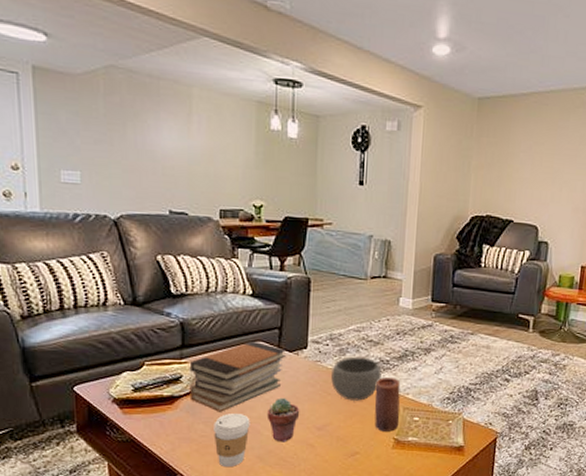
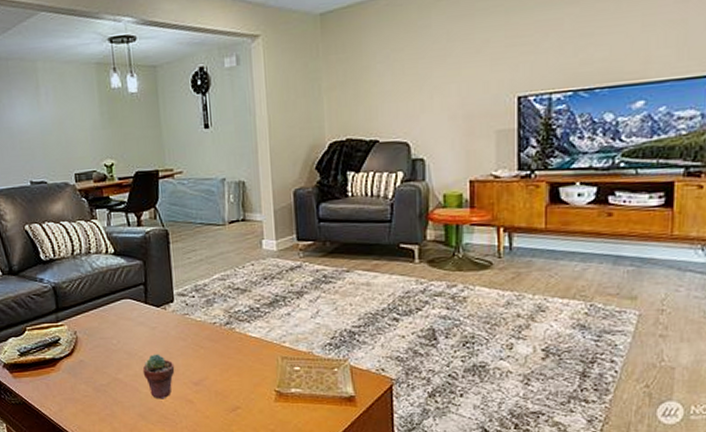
book stack: present [189,340,287,412] -> none [65,298,155,372]
coffee cup: present [214,414,250,468] -> none [94,372,129,427]
bowl: present [331,356,382,401] -> none [201,306,254,353]
candle: present [374,378,401,432] -> none [248,326,279,384]

